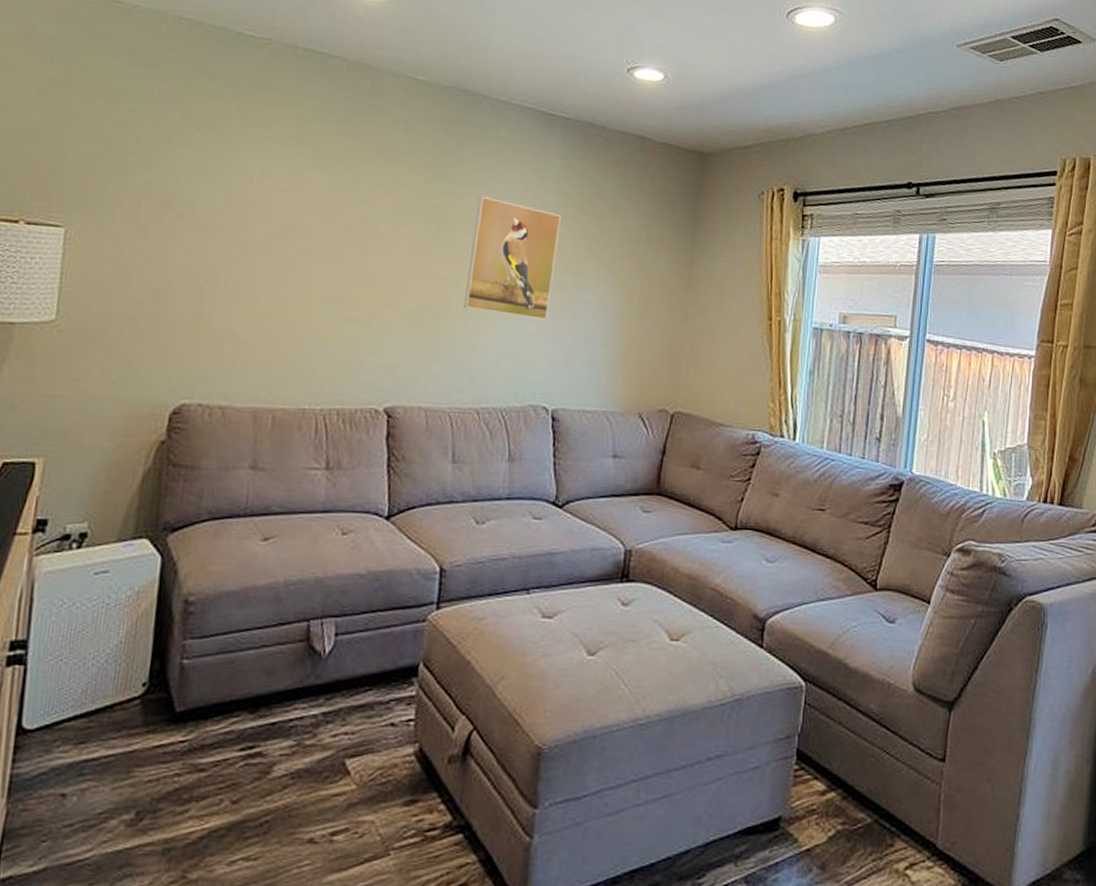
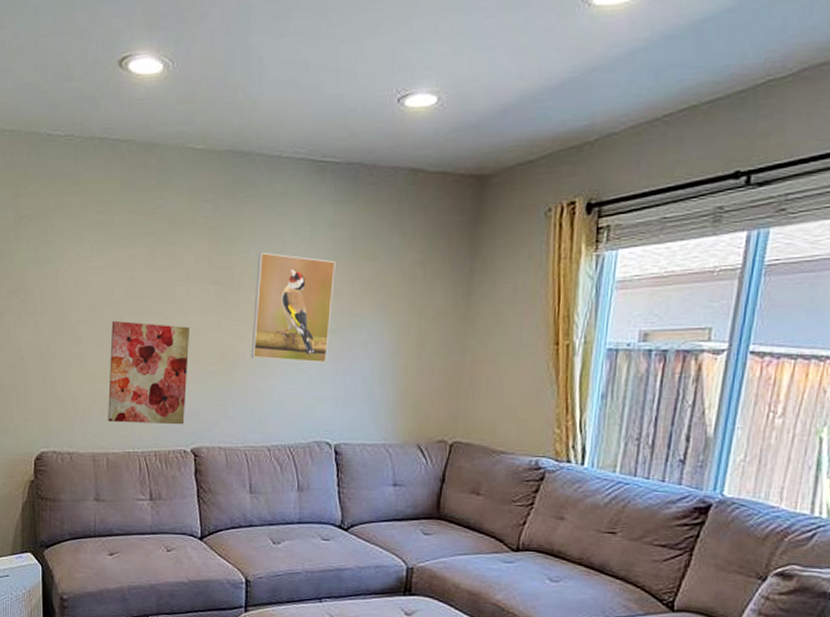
wall art: none [279,251,393,379] -> present [108,321,189,425]

